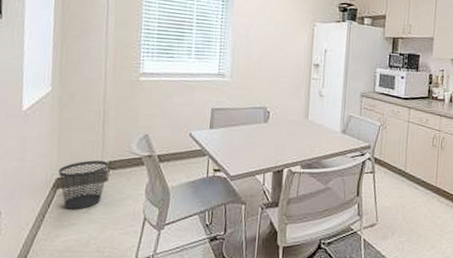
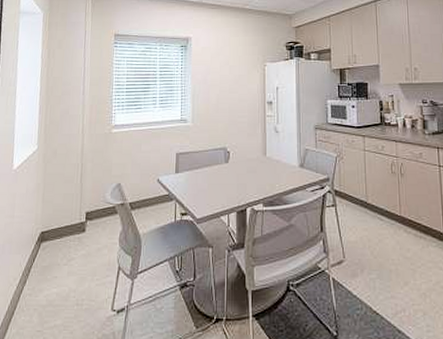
wastebasket: present [58,160,109,210] -> none [42,212,87,263]

